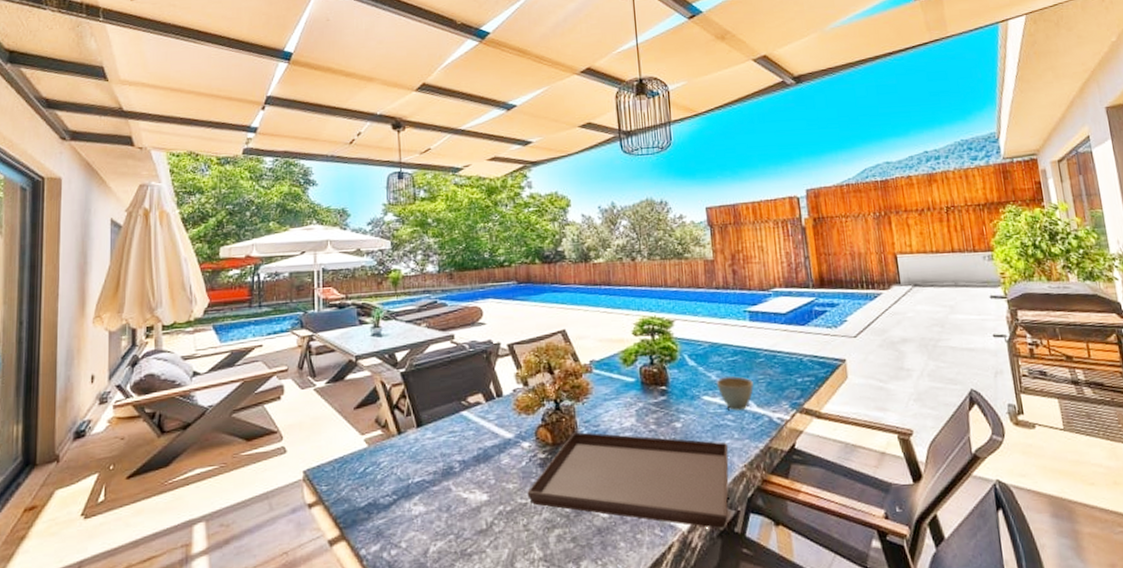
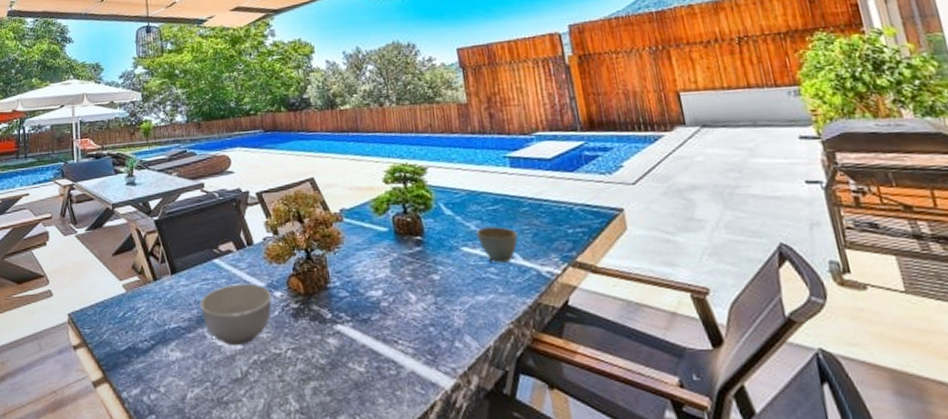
bowl: none [446,435,520,498] -> present [200,283,272,347]
serving tray: present [527,432,729,529] -> none [281,282,496,390]

